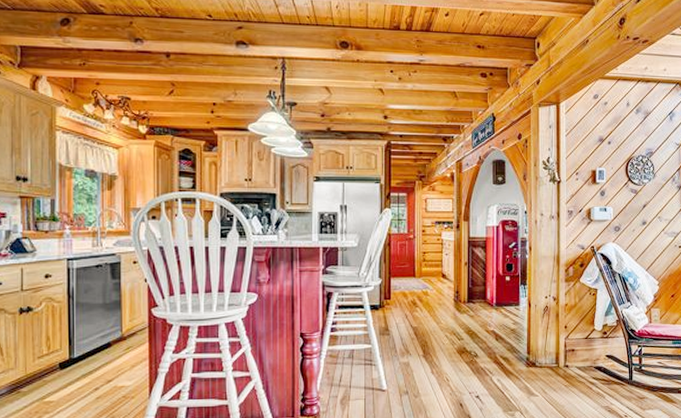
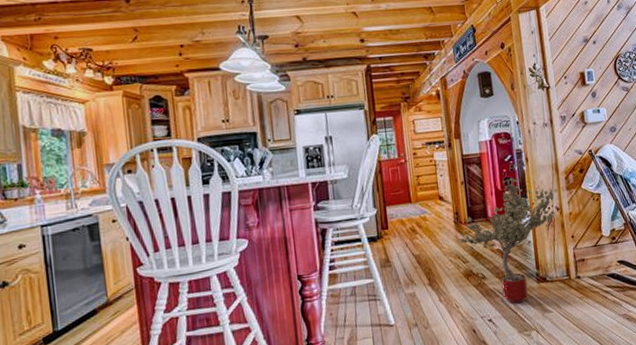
potted tree: none [457,264,553,384] -> present [459,177,557,304]

